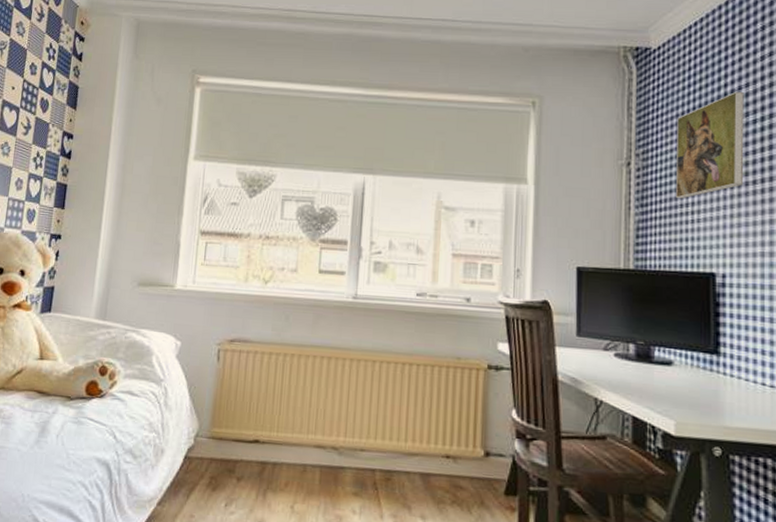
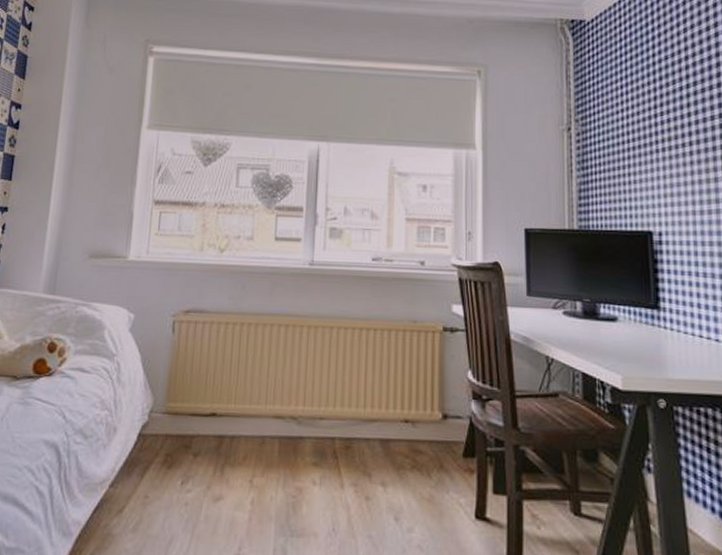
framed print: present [675,91,744,199] -> none [611,60,674,162]

